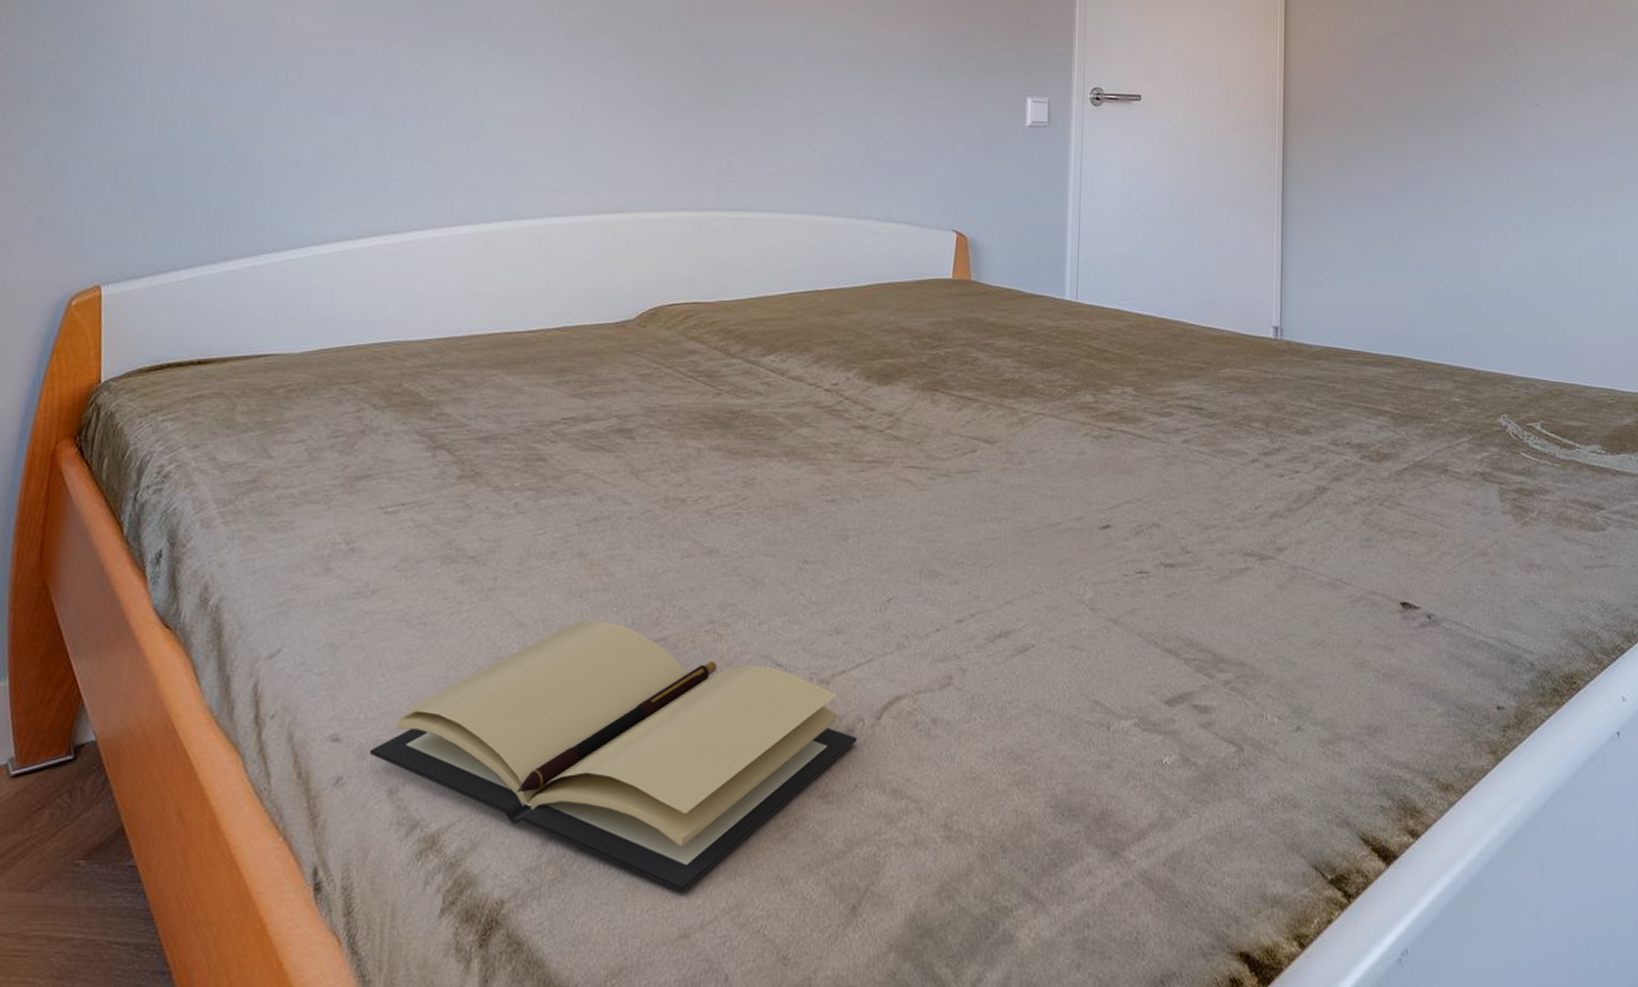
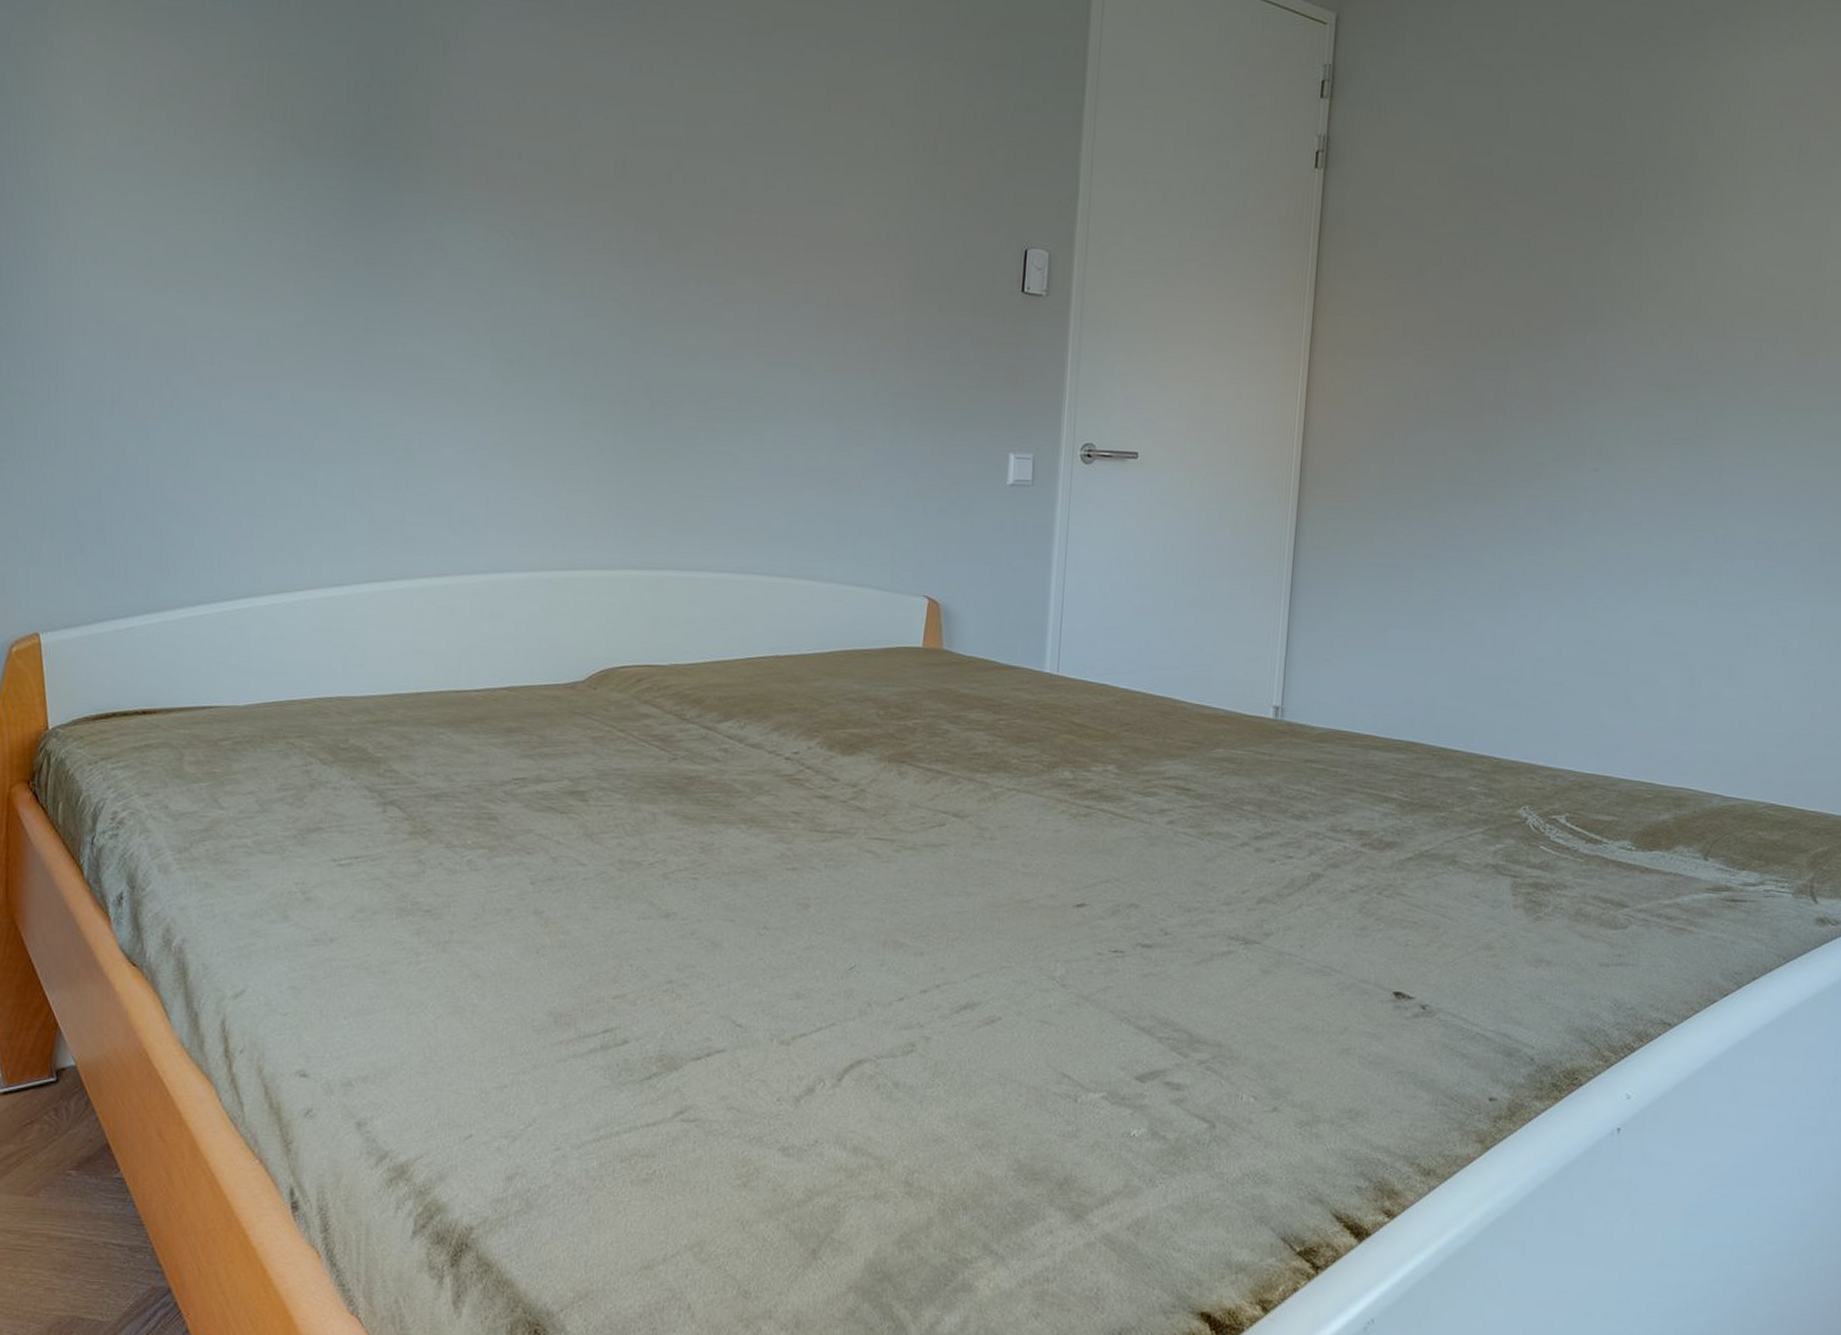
book: present [370,620,857,892] -> none [337,975,817,1229]

